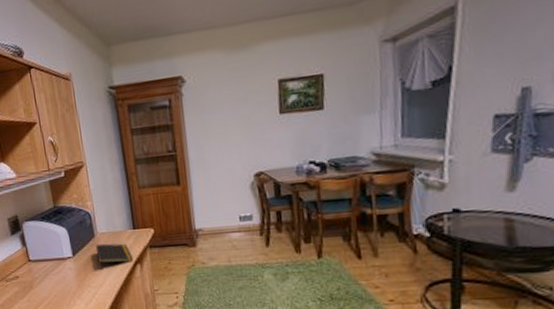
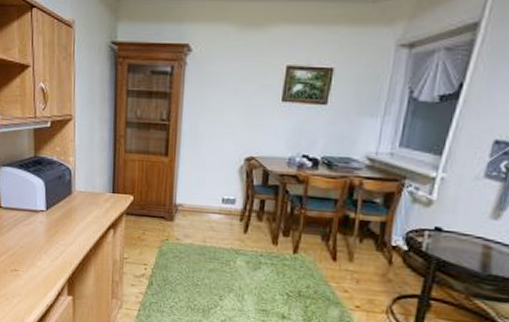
notepad: present [95,243,134,270] -> none [70,202,108,228]

